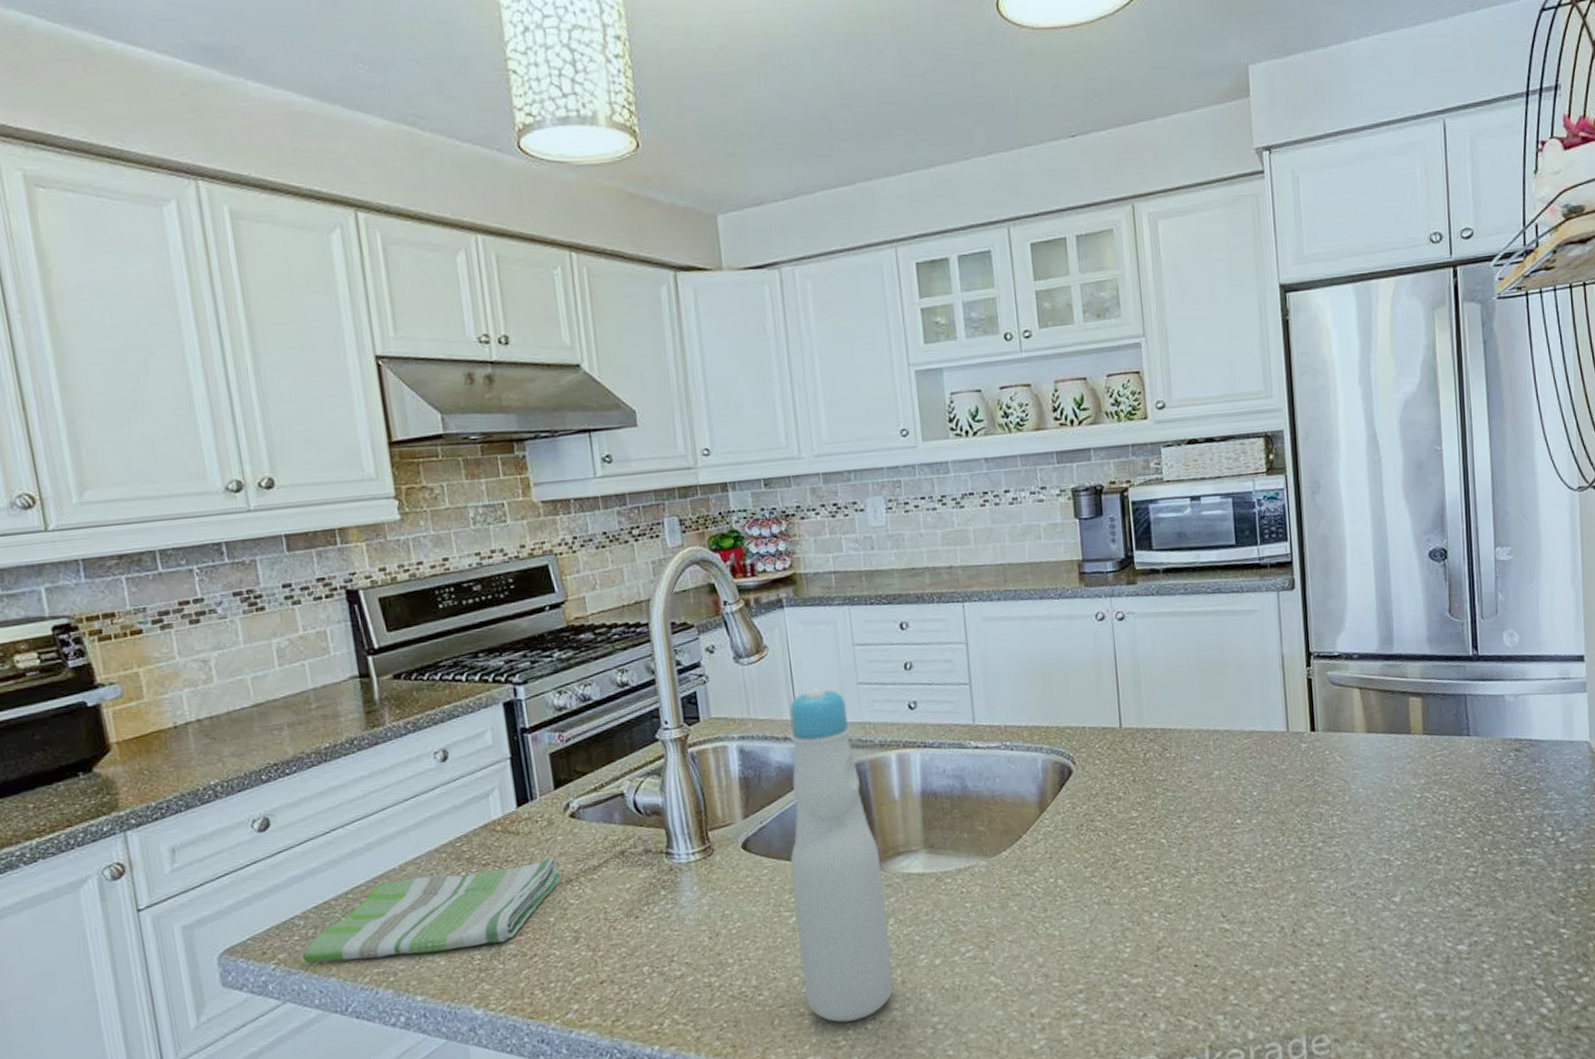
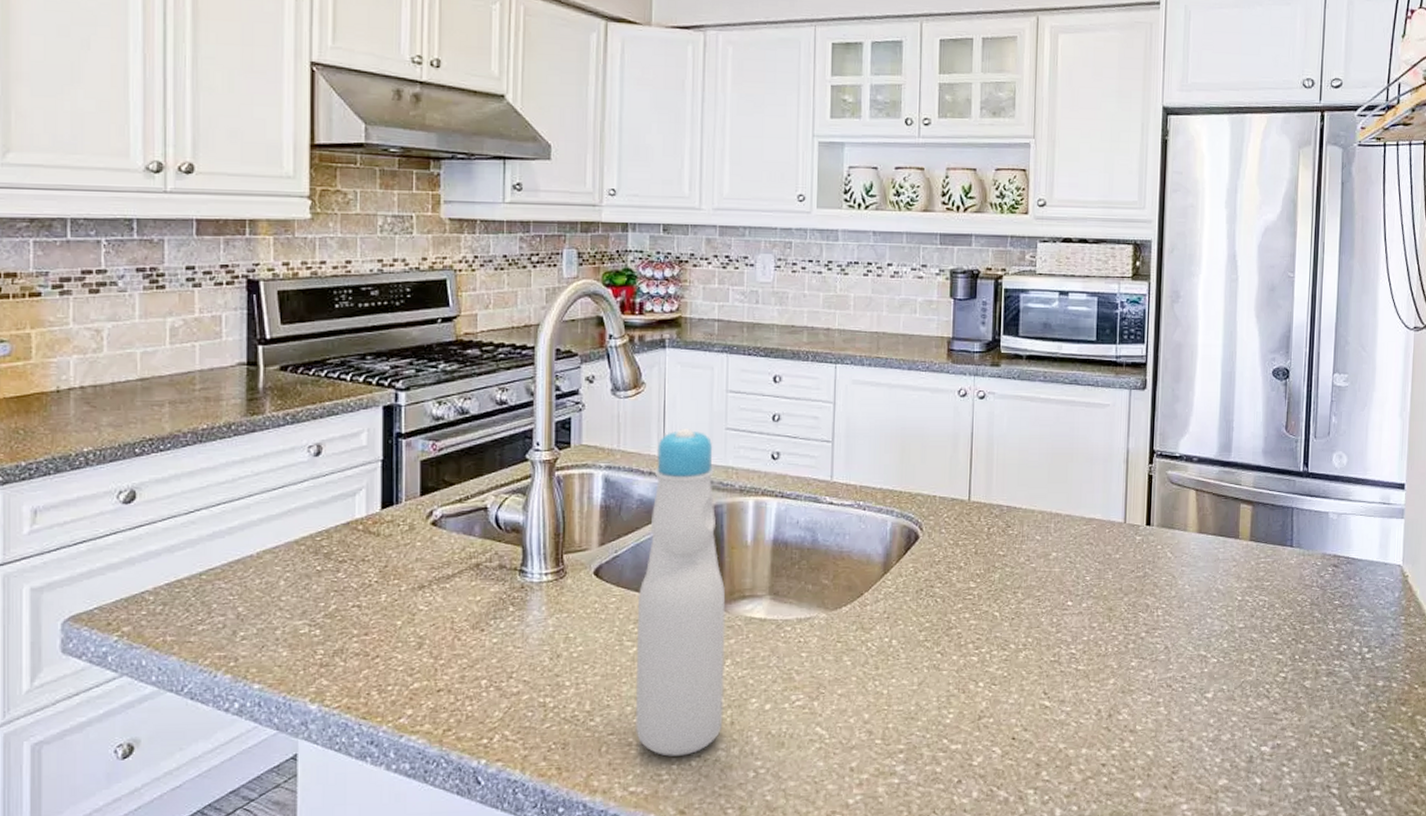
dish towel: present [302,858,561,964] -> none [146,563,414,643]

